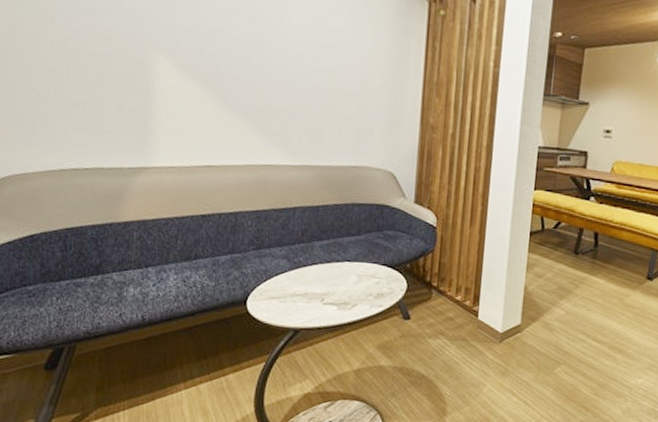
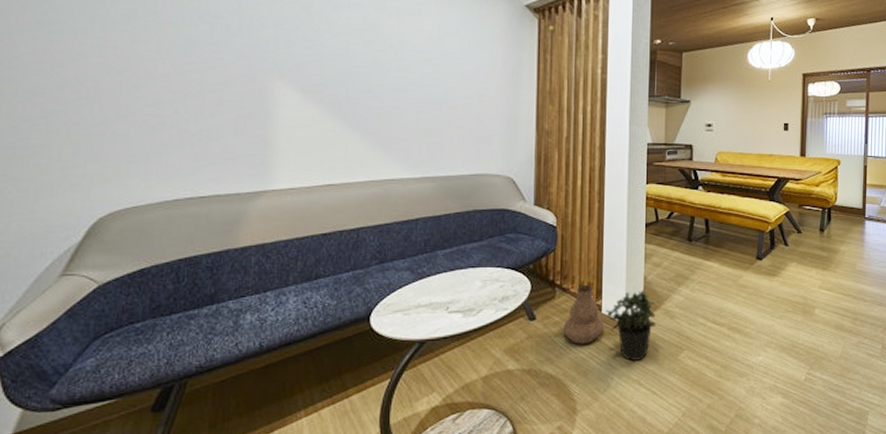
vase: none [437,288,480,349] -> present [563,284,604,345]
potted plant: none [482,299,534,370] -> present [606,290,656,361]

